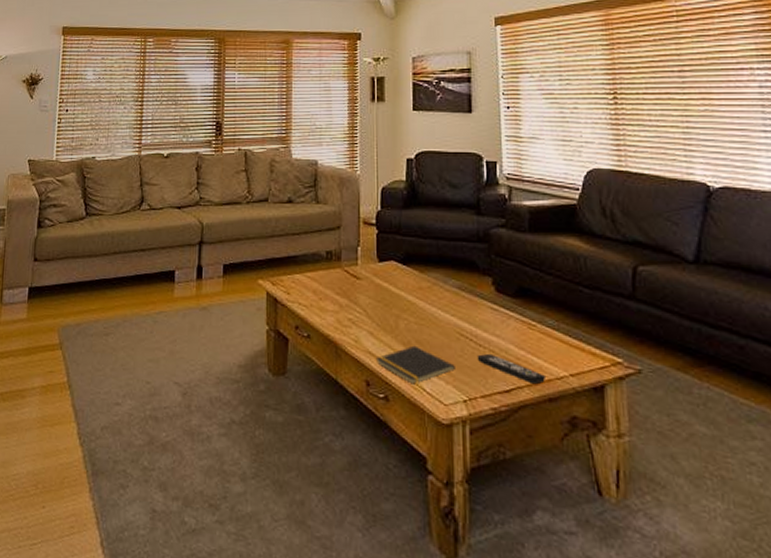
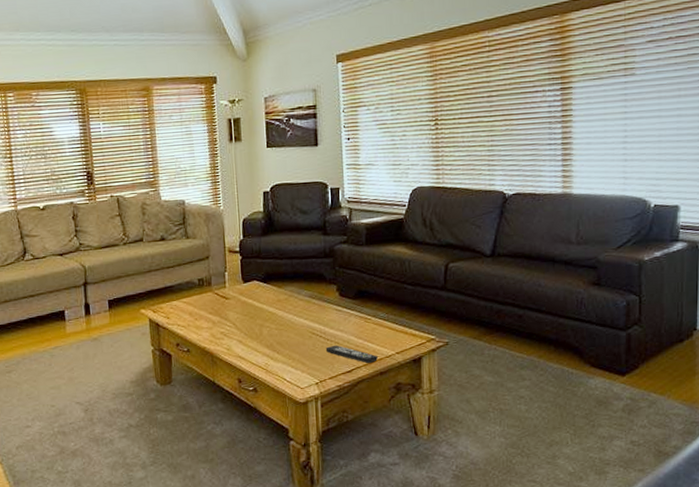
notepad: present [375,345,455,385] -> none [245,346,309,377]

